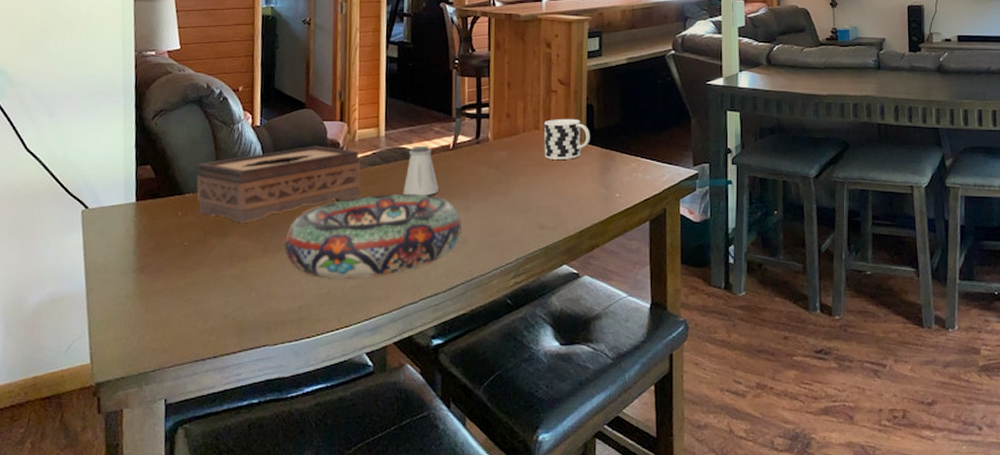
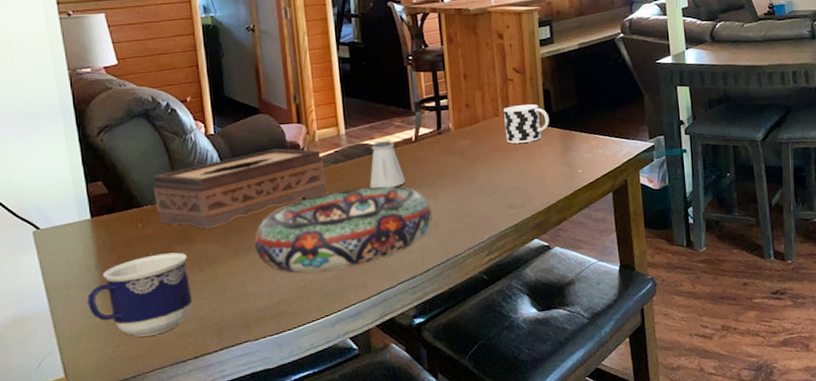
cup: none [121,244,219,329] -> present [87,252,193,337]

